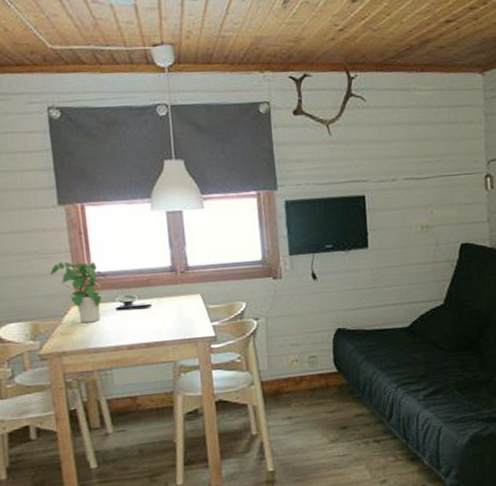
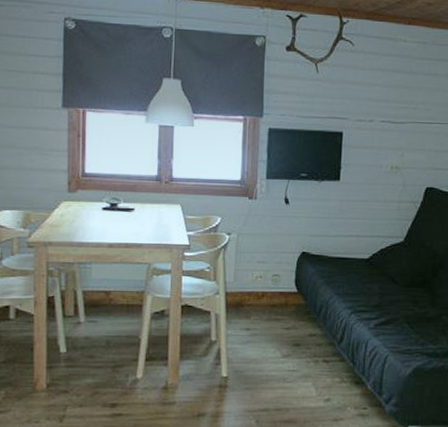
potted plant: present [50,261,109,323] -> none [47,159,99,219]

